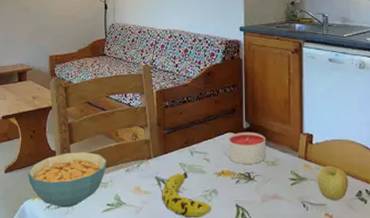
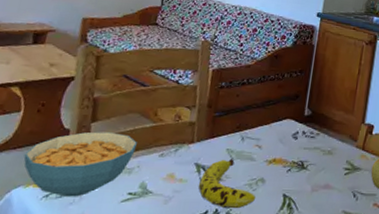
candle: present [228,132,266,164] -> none [284,119,326,153]

